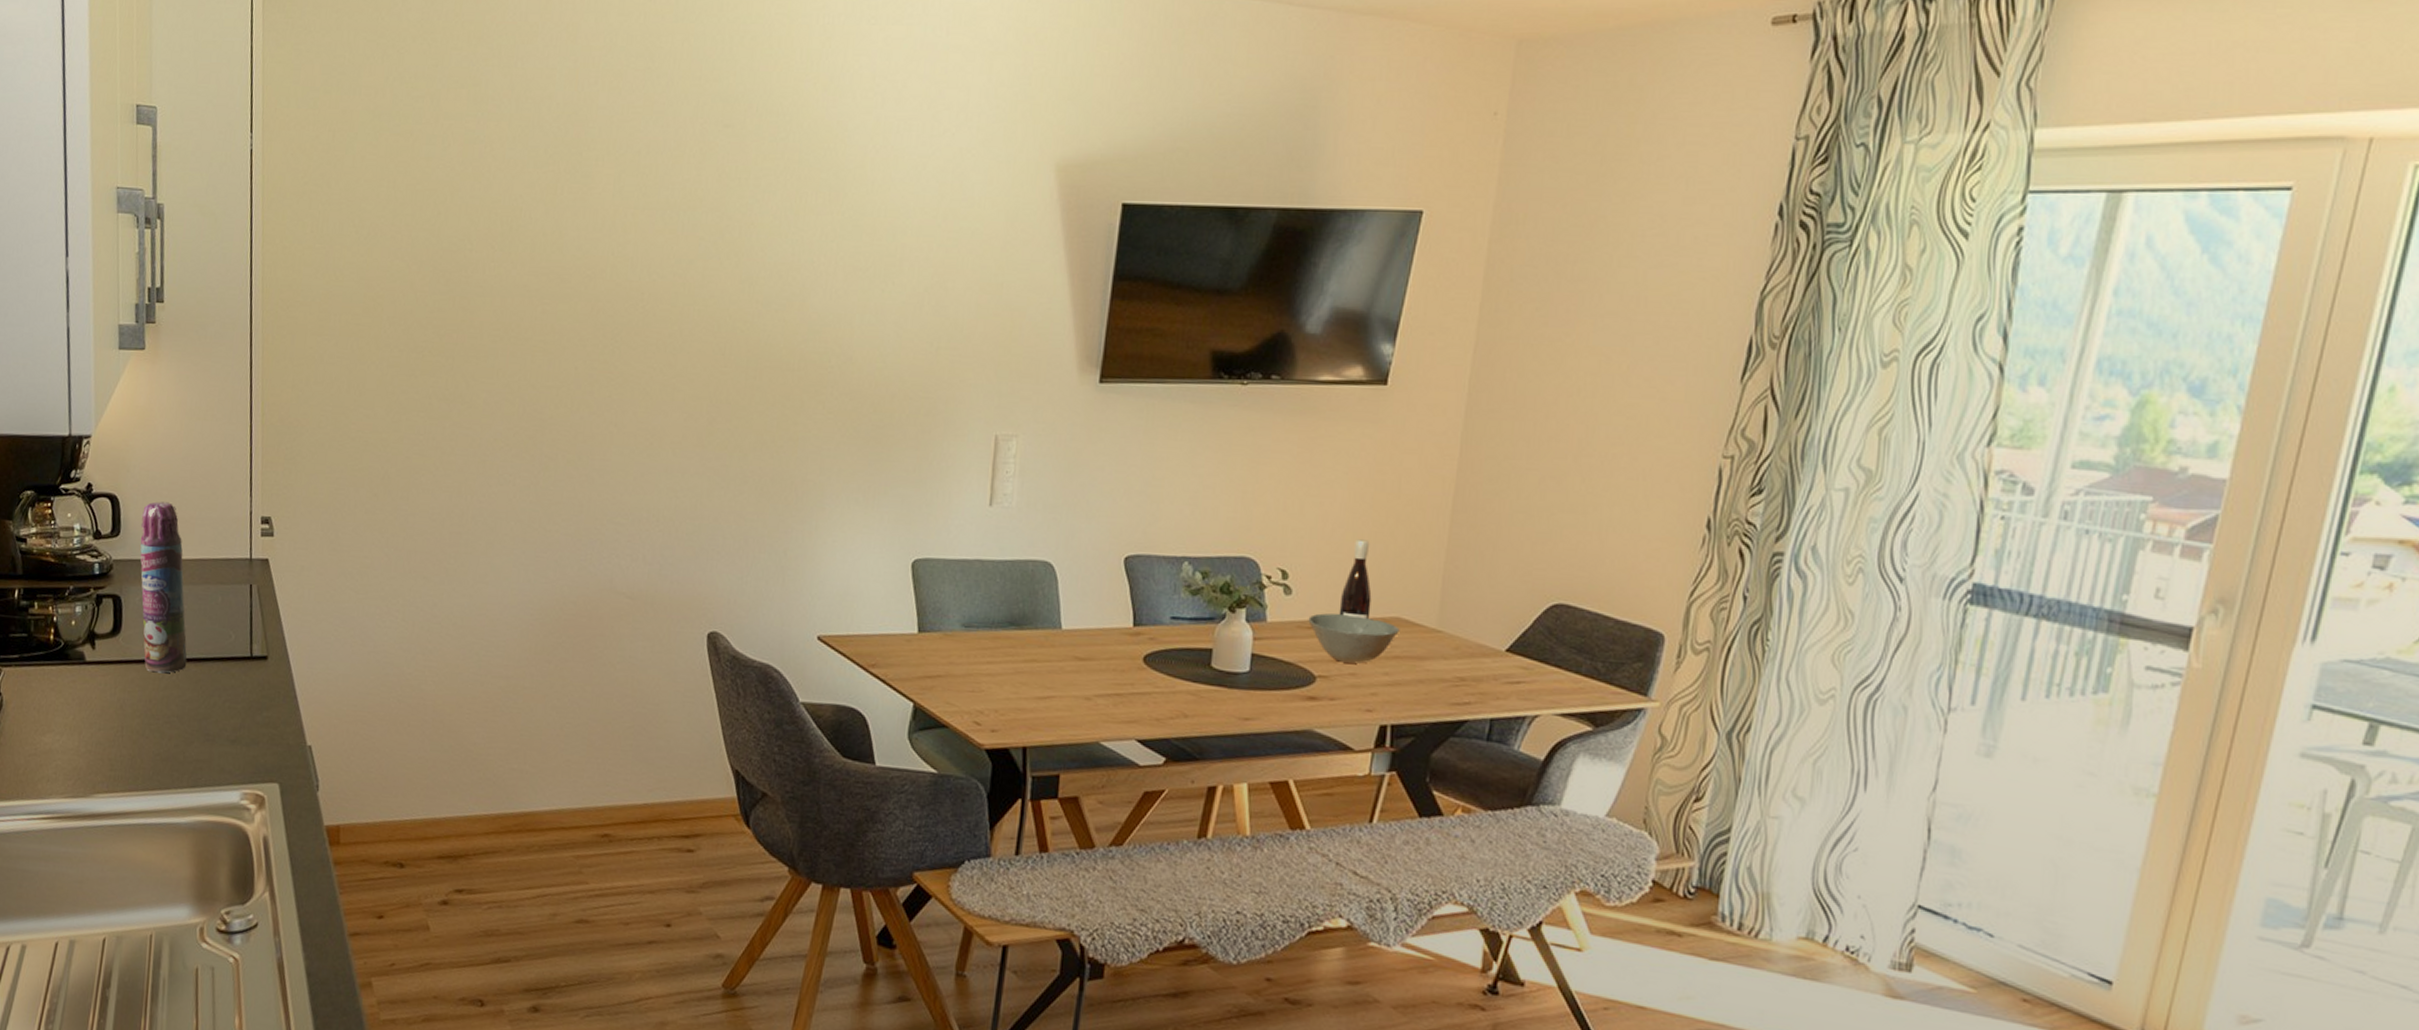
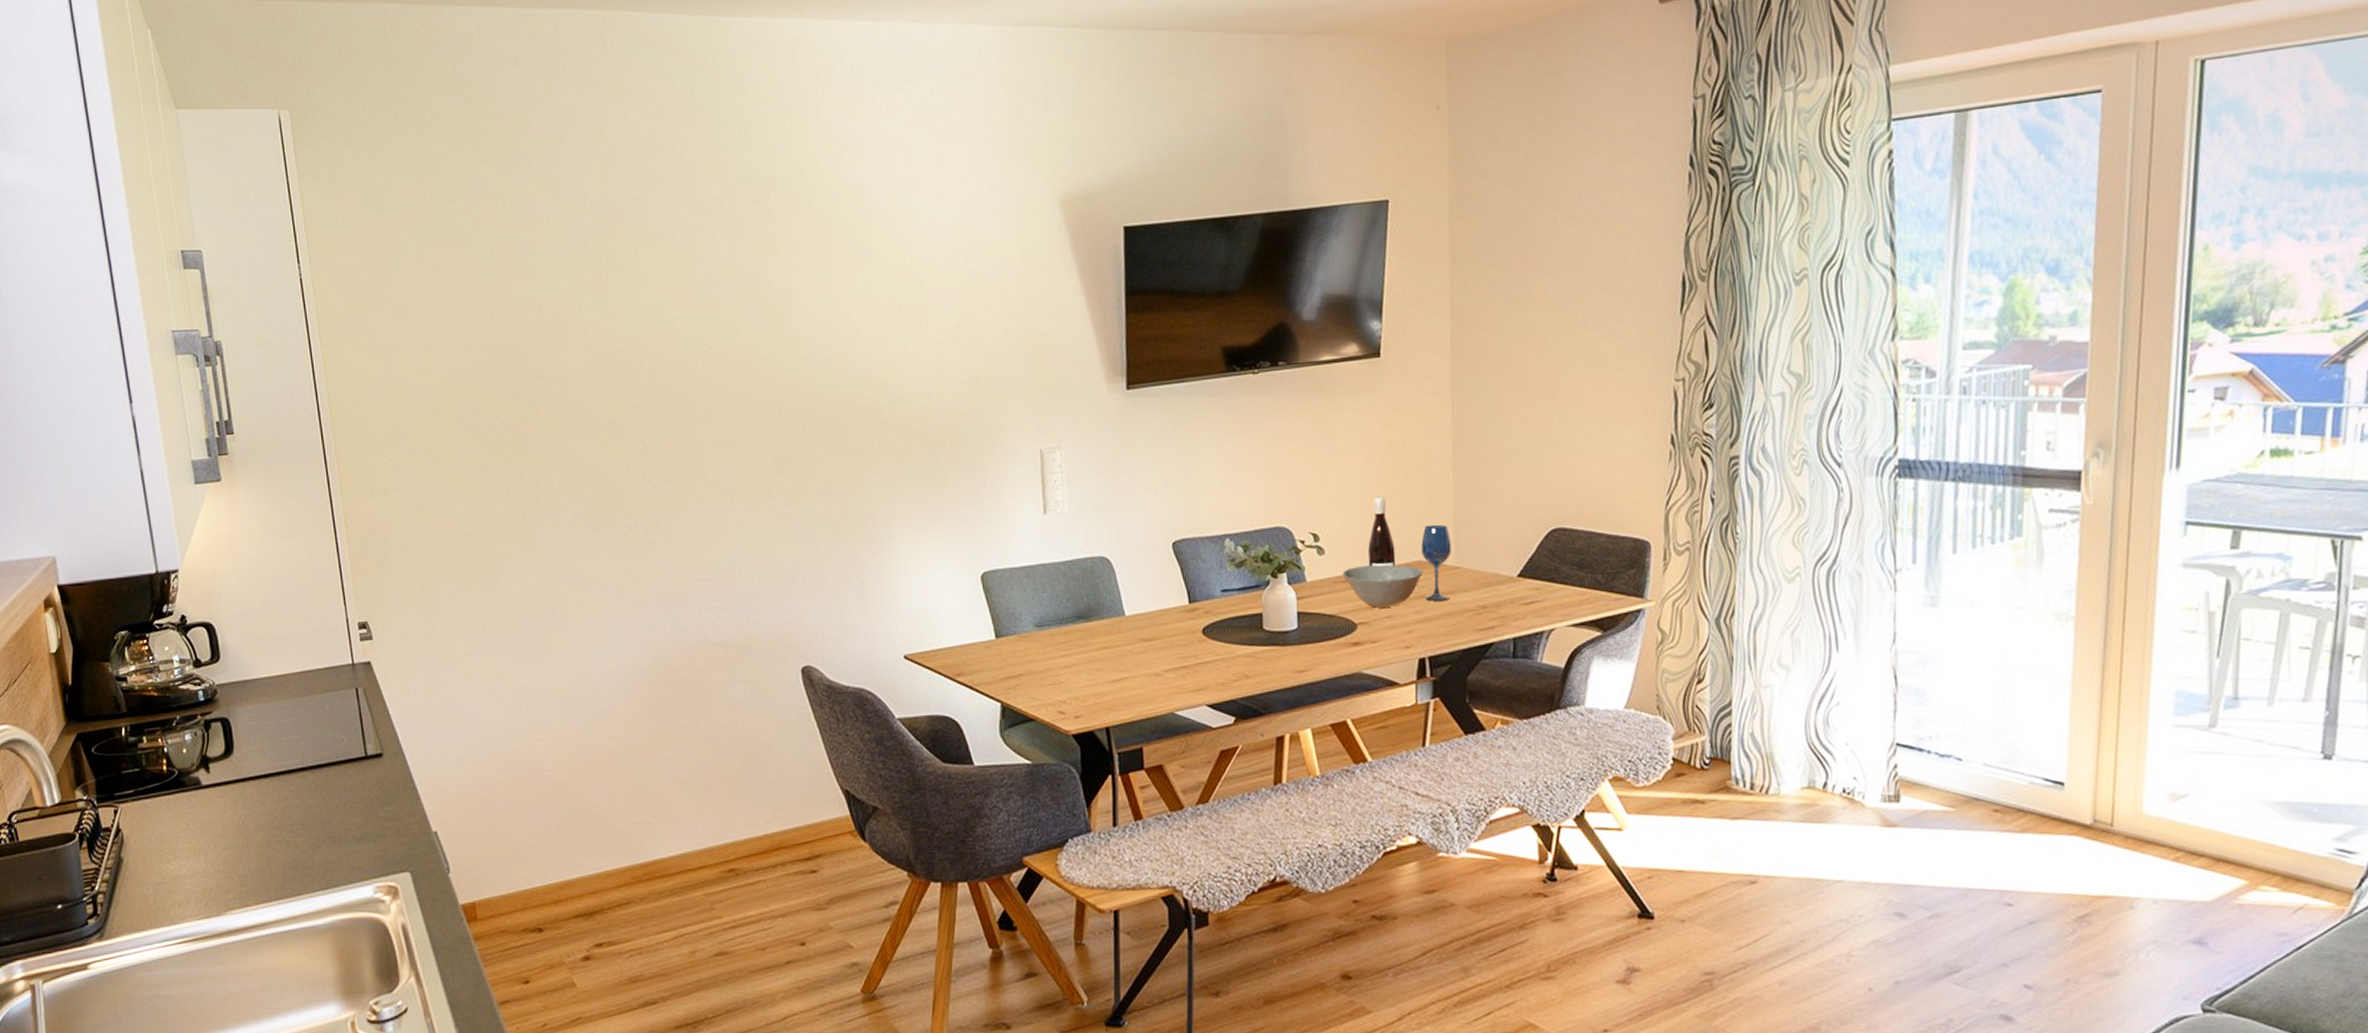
whipped cream can: present [140,501,187,674] -> none [239,622,304,786]
wineglass: none [1396,579,1436,665] -> present [1421,524,1452,601]

